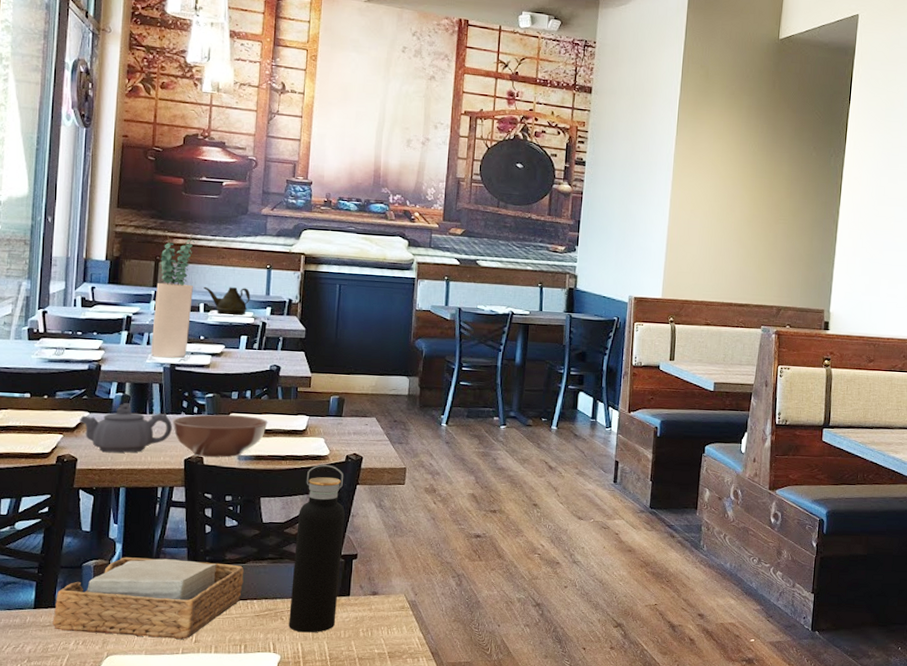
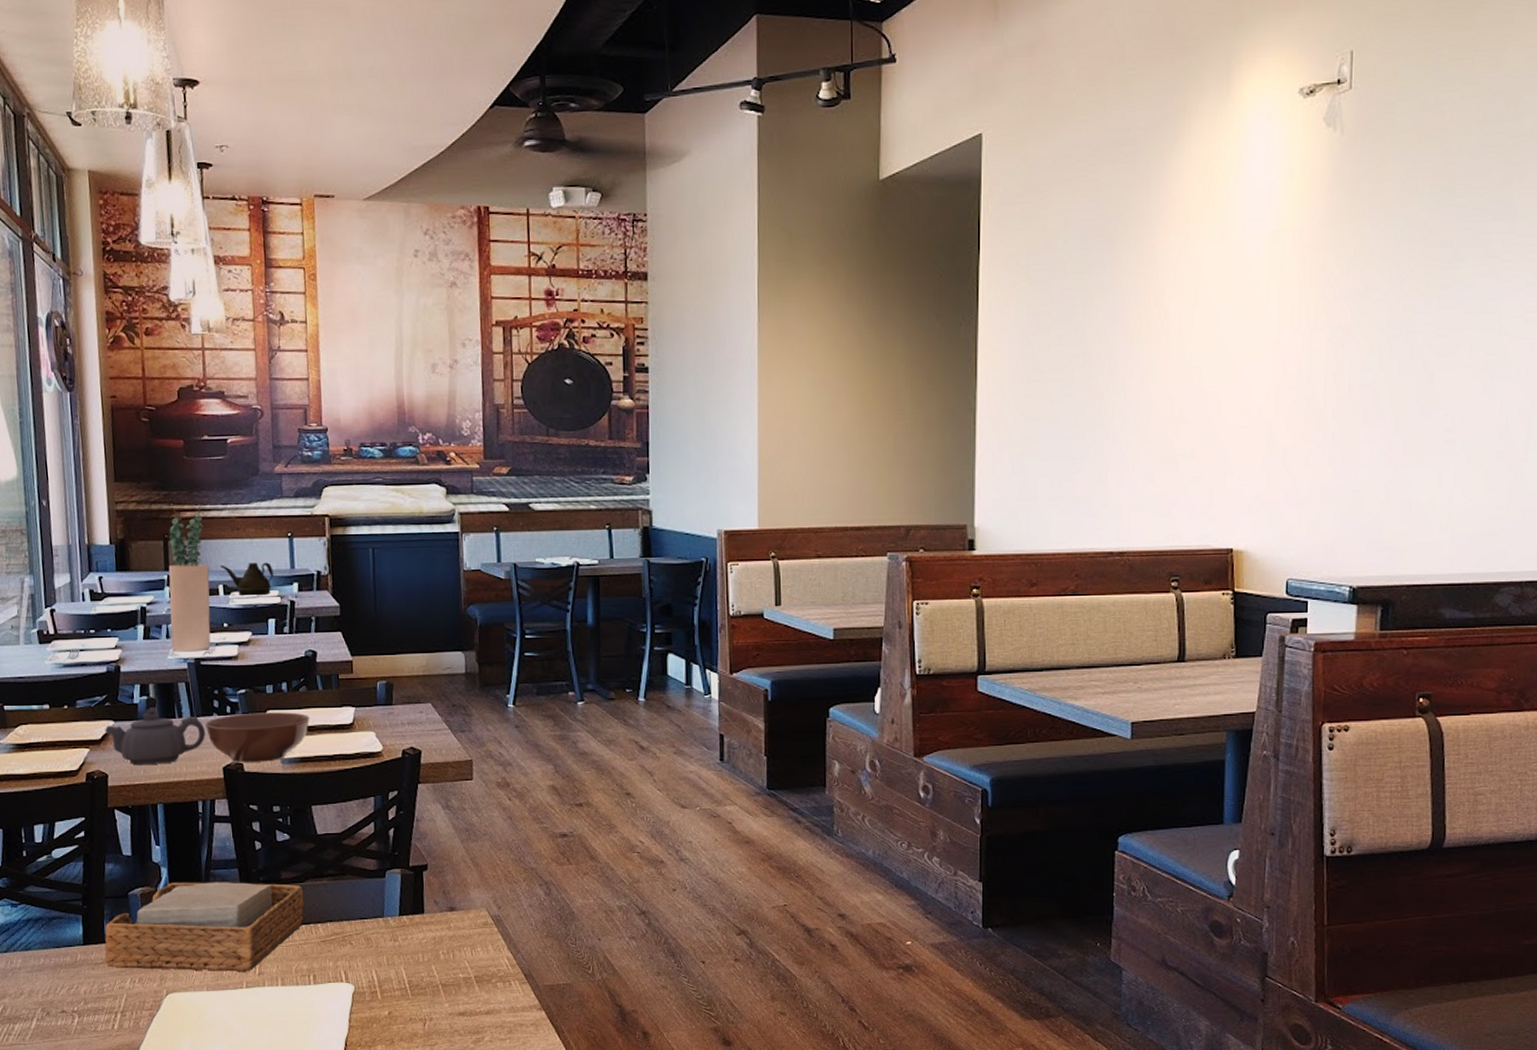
water bottle: present [289,464,345,633] -> none [356,762,412,958]

